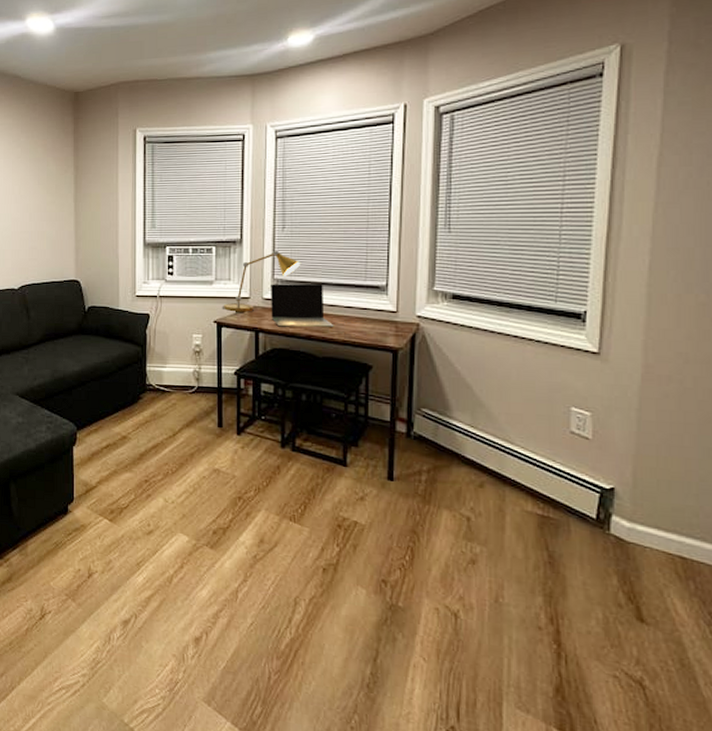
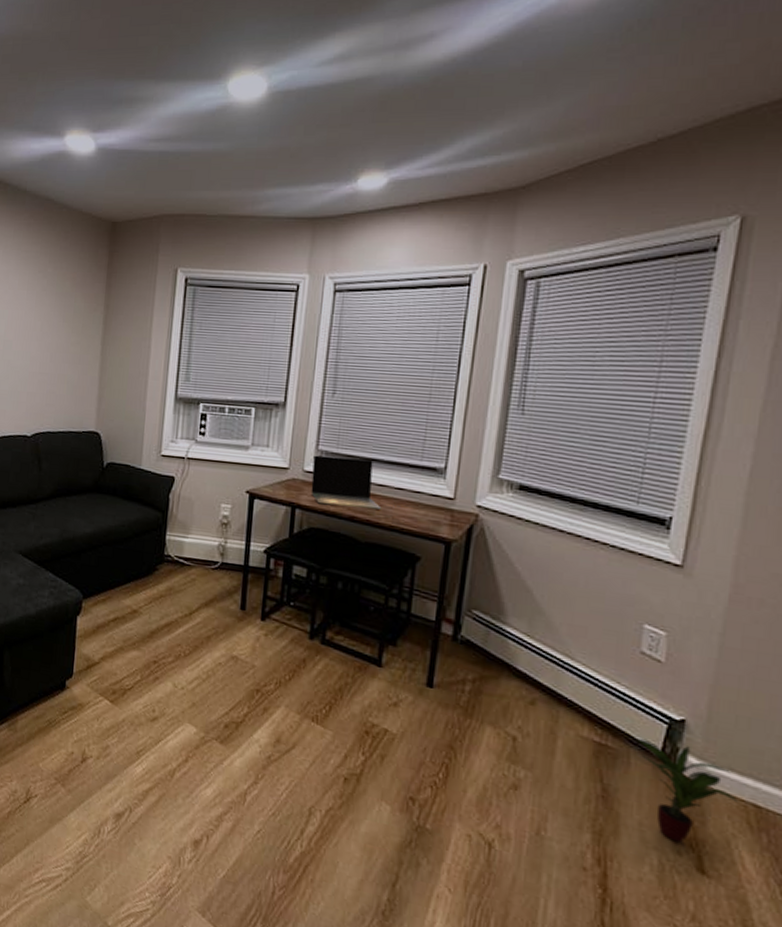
desk lamp: present [222,250,301,312] -> none [256,417,351,485]
potted plant: none [574,509,667,597] -> present [637,739,739,843]

